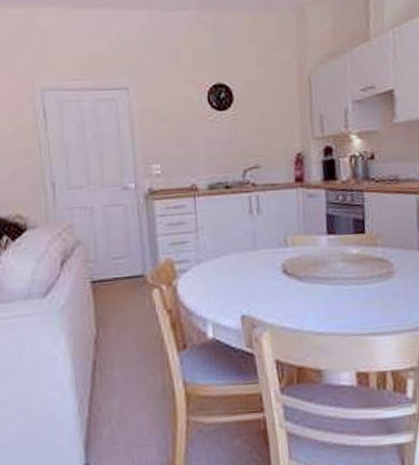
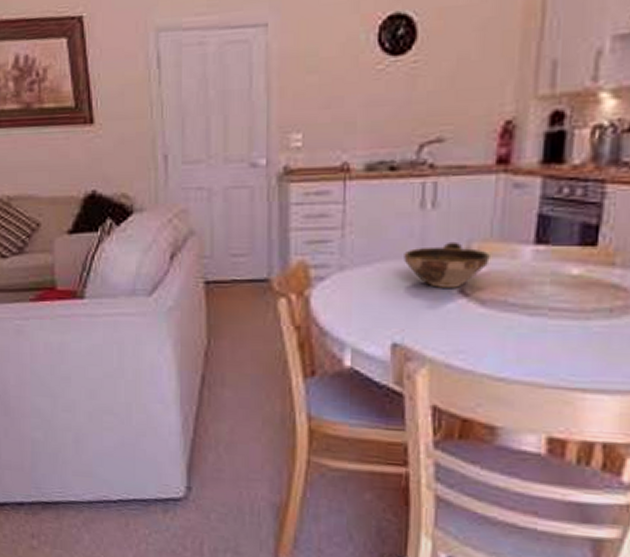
bowl: none [242,236,300,271] -> present [404,241,490,288]

